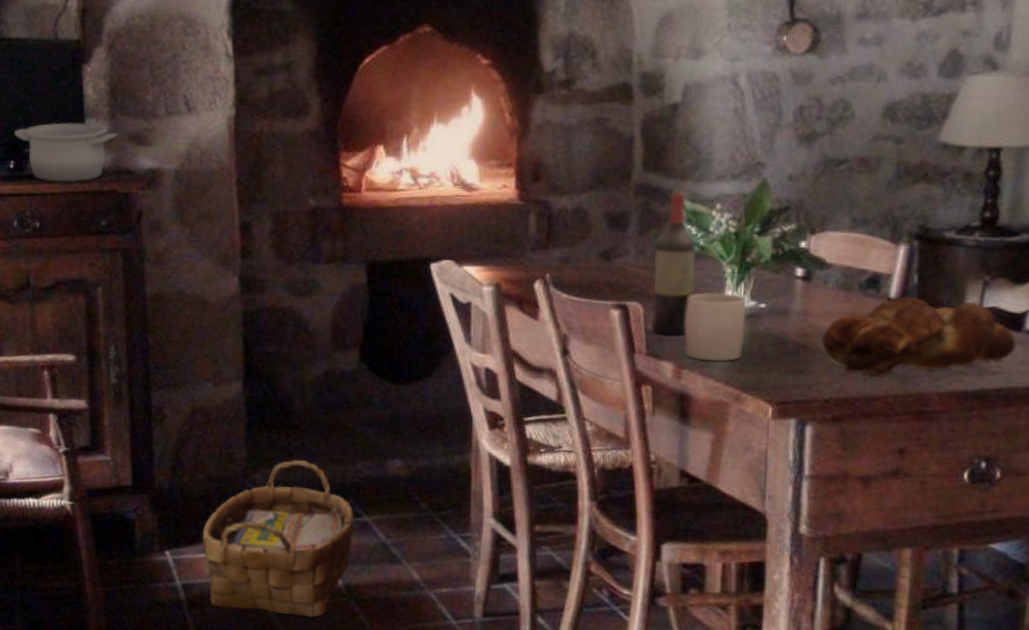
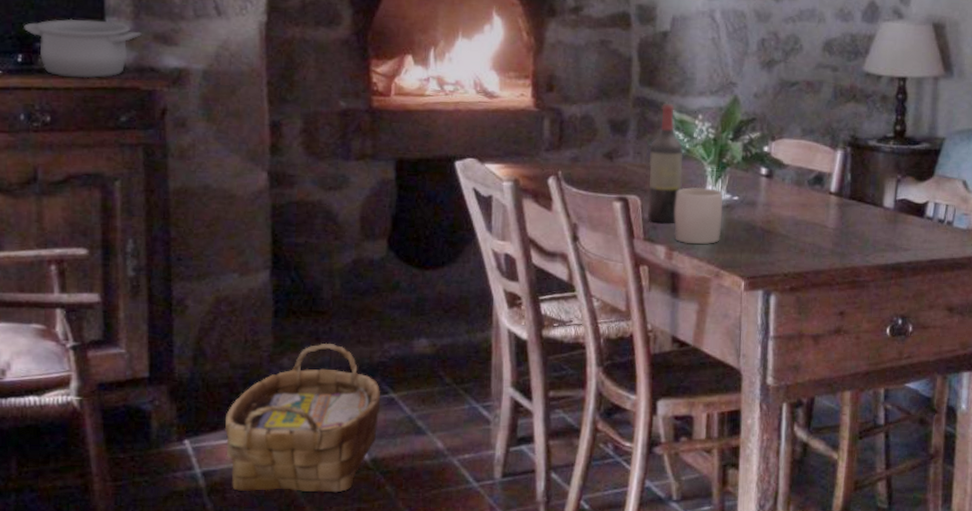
bread loaf: present [822,297,1018,376] -> none [782,191,921,254]

